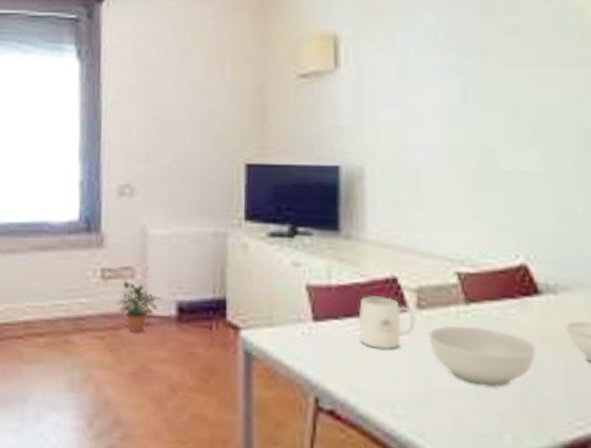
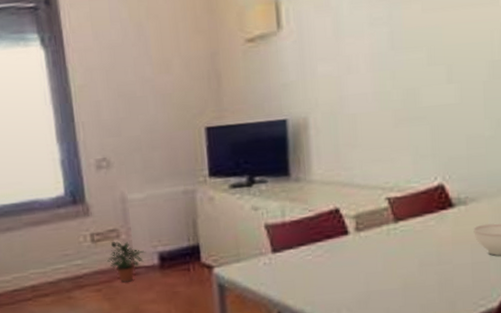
mug: present [359,296,416,350] -> none [309,225,355,269]
bowl: present [428,325,537,387] -> none [365,239,451,284]

